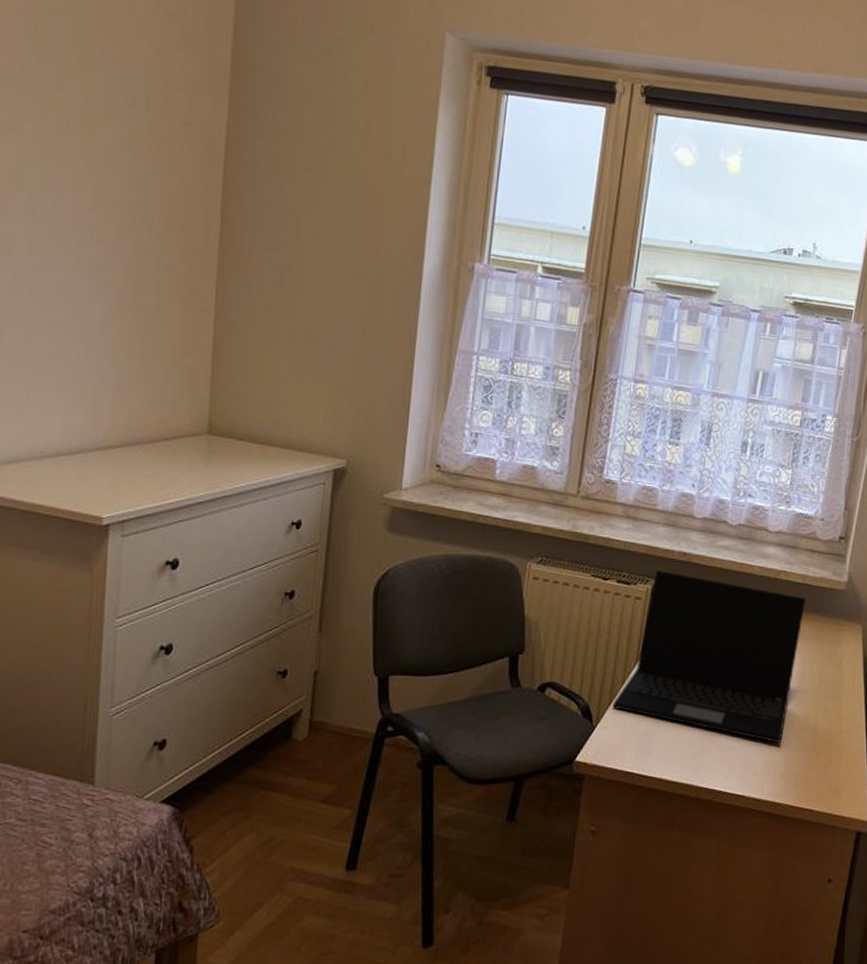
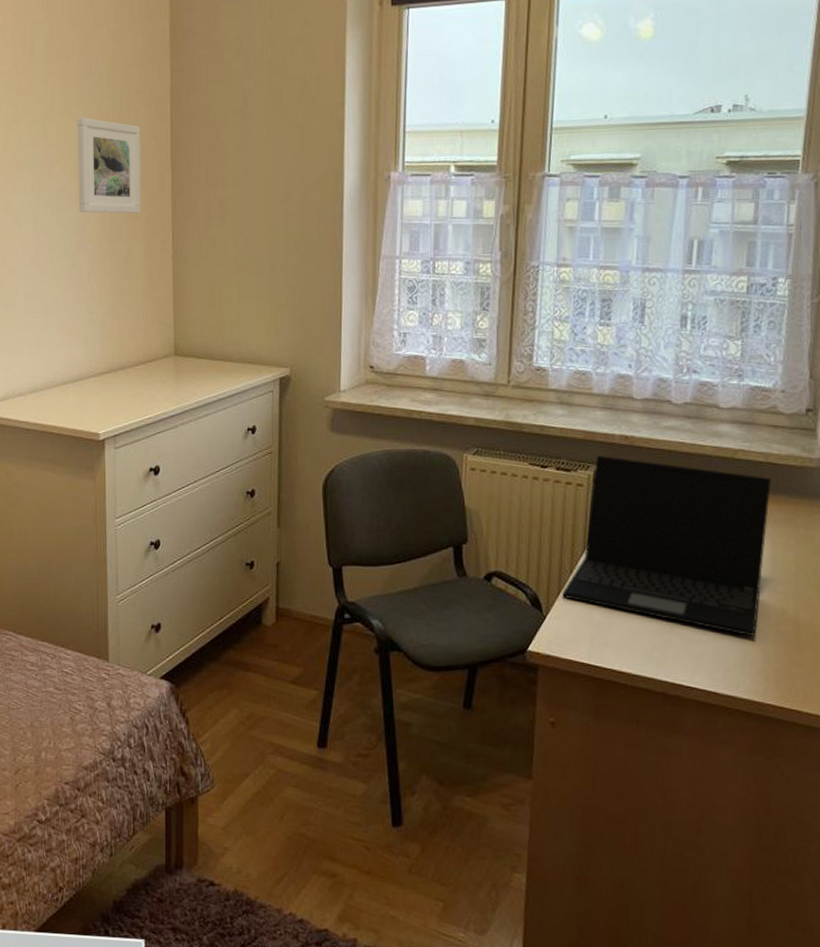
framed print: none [95,139,185,266] -> present [77,117,141,214]

